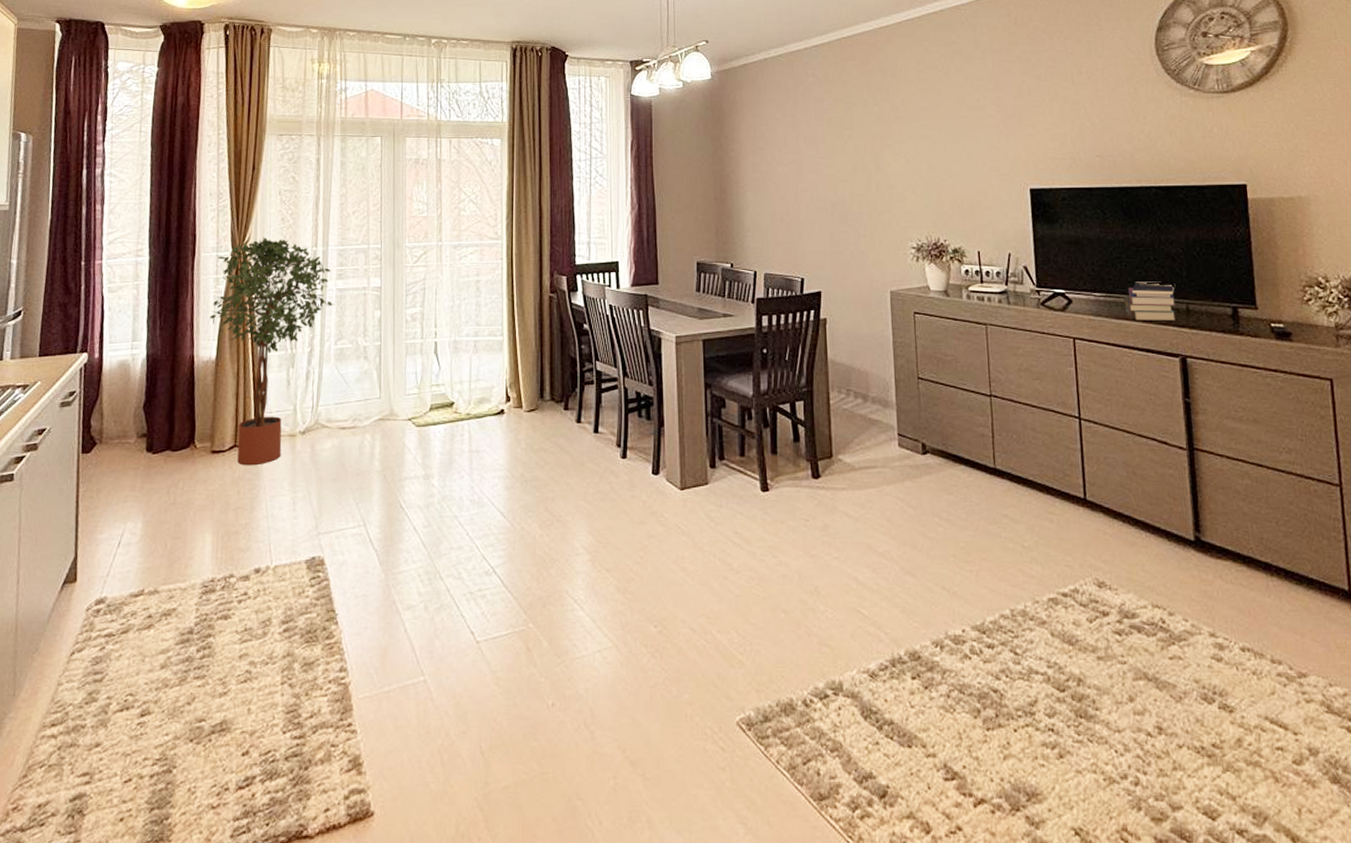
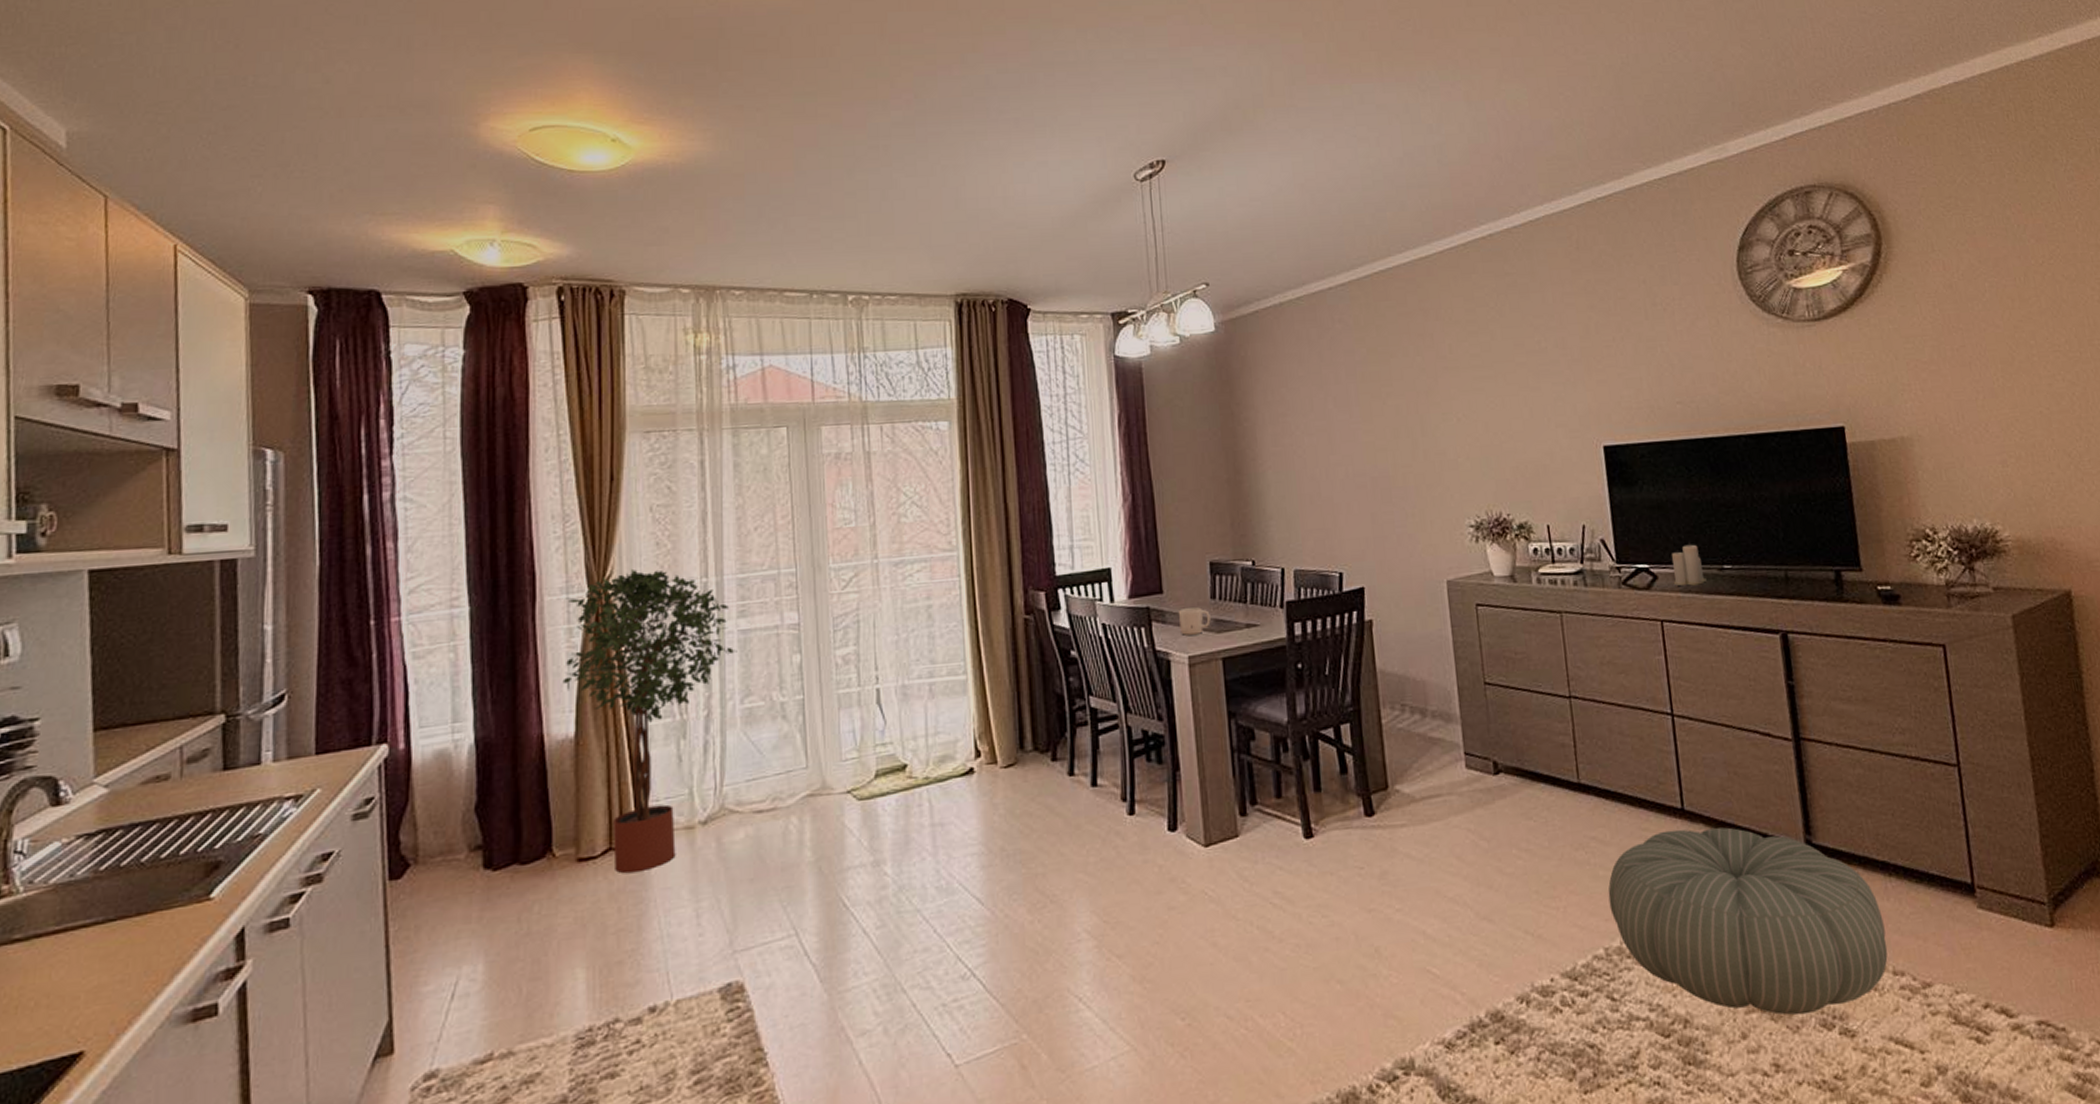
mug: none [670,298,695,319] -> present [1179,607,1211,636]
pouf: none [1015,516,1267,687] -> present [1608,827,1888,1016]
candle: none [1085,274,1116,311] -> present [1672,543,1707,586]
books: present [1123,281,1176,322] -> none [1714,547,1774,595]

